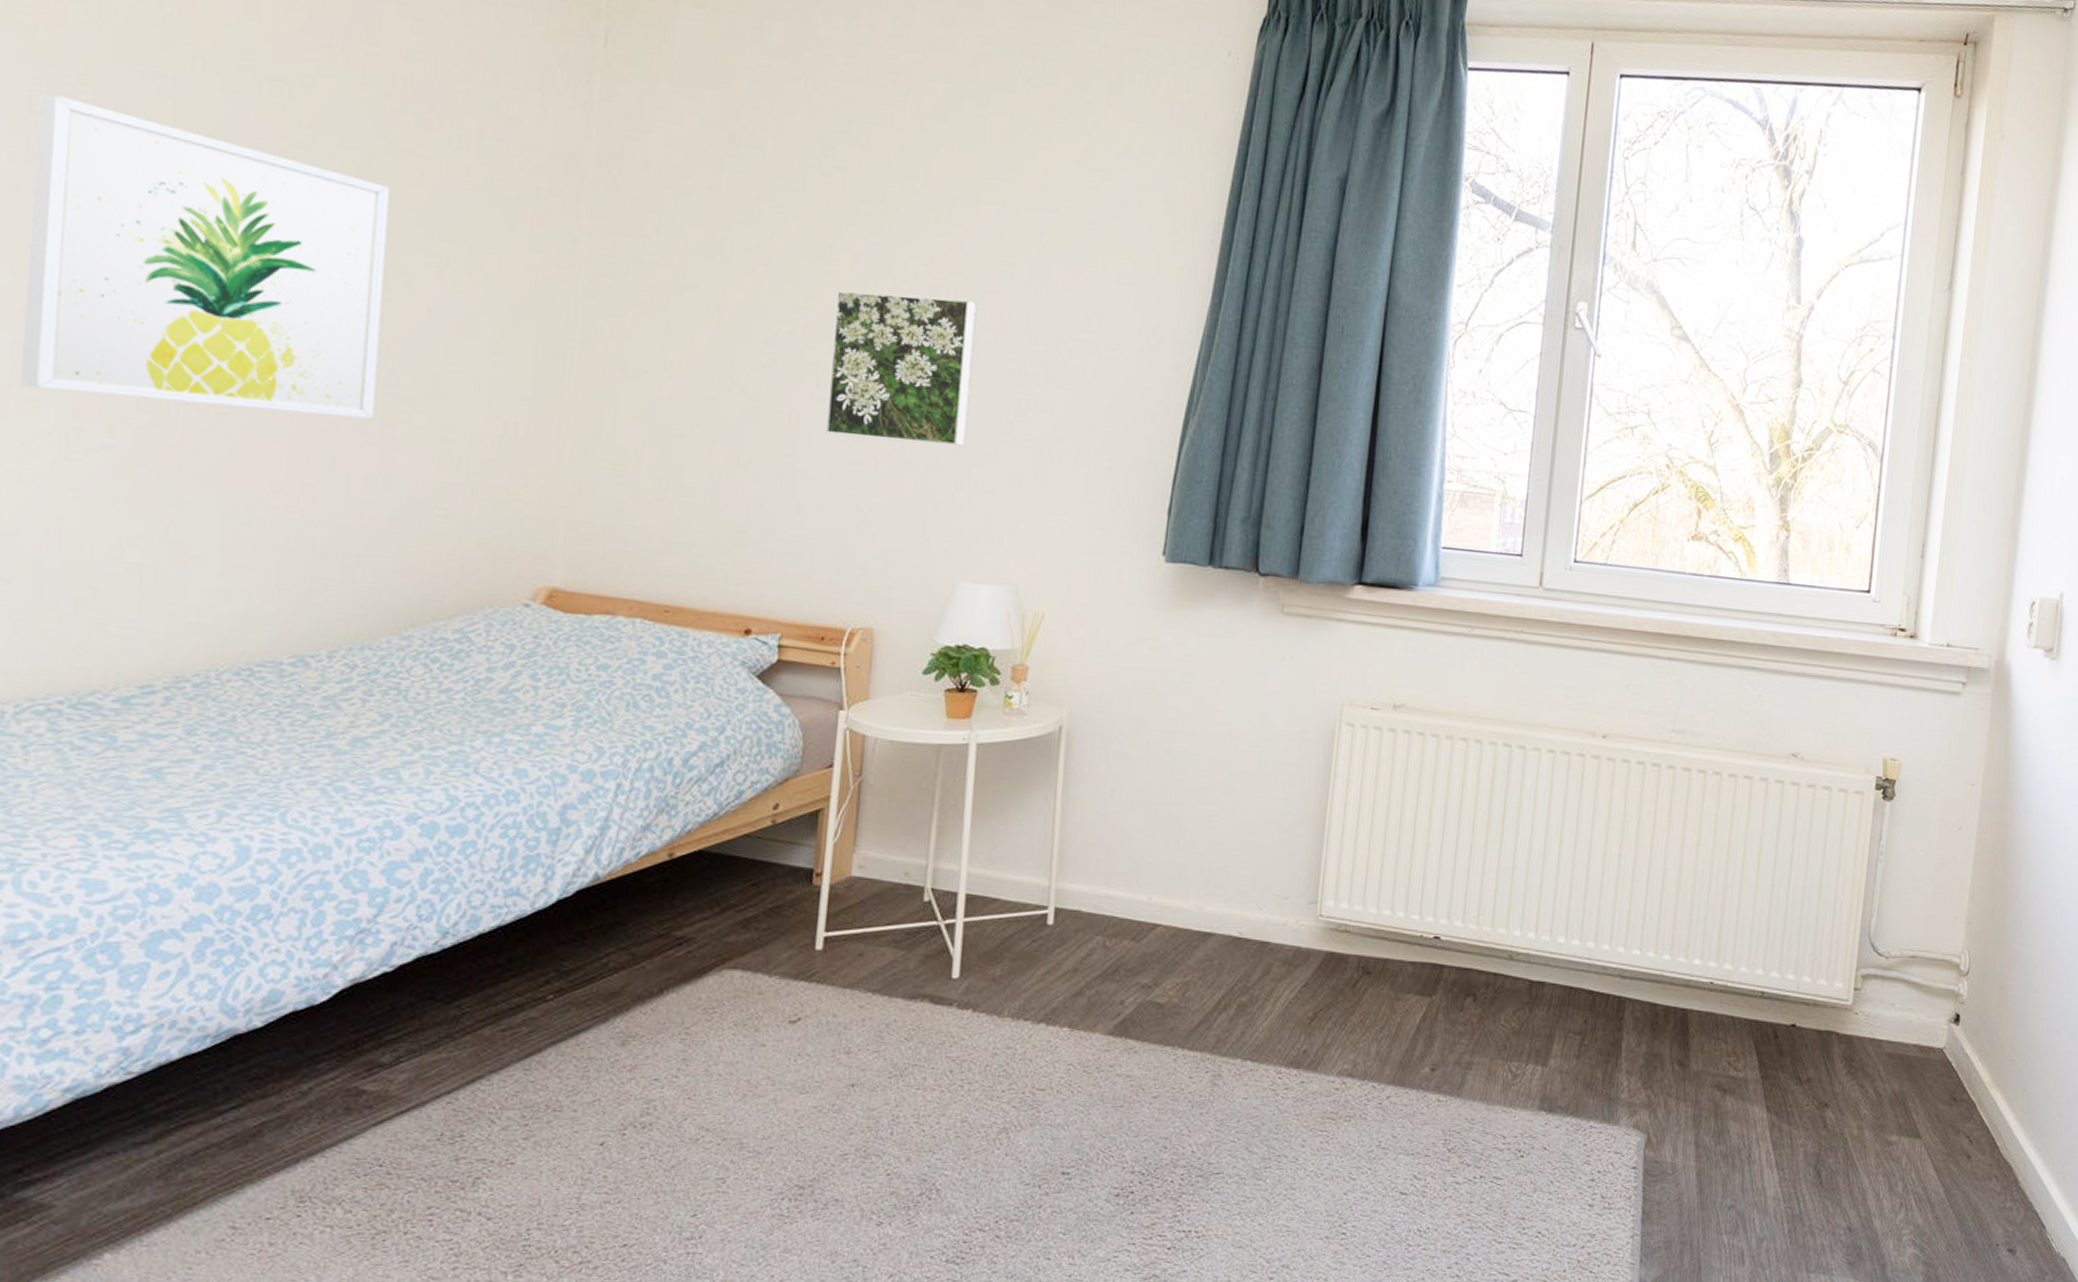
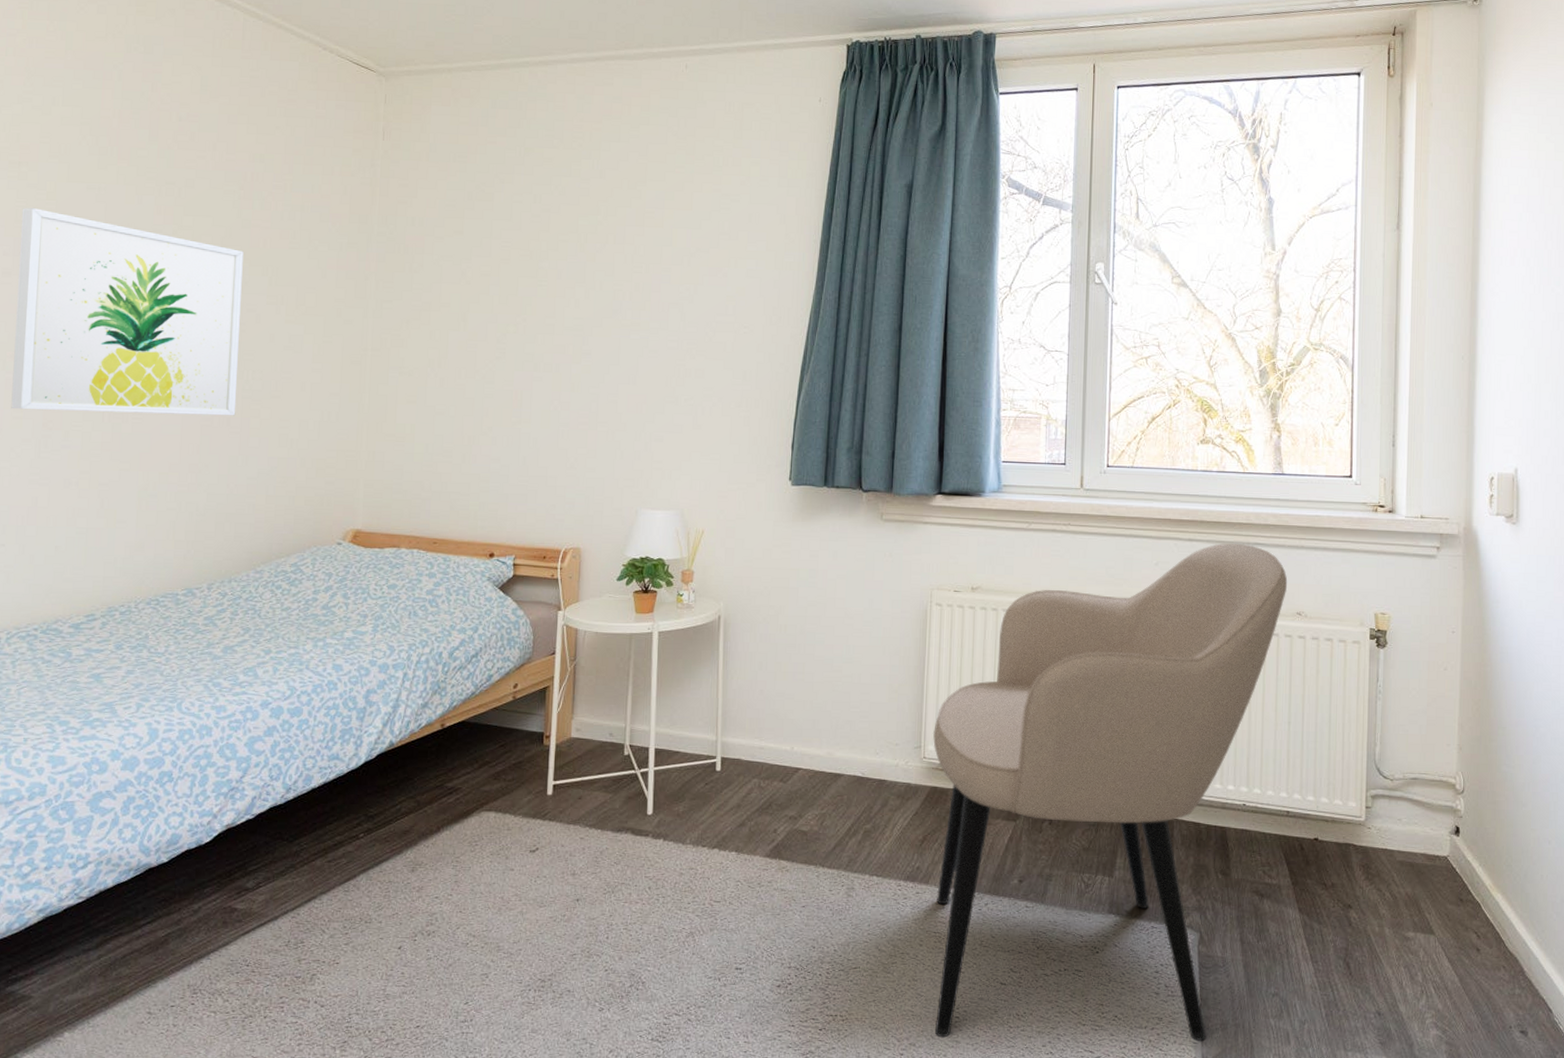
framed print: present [825,290,978,447] -> none [541,298,646,408]
armchair: none [1315,665,1784,1261] -> present [933,543,1288,1041]

